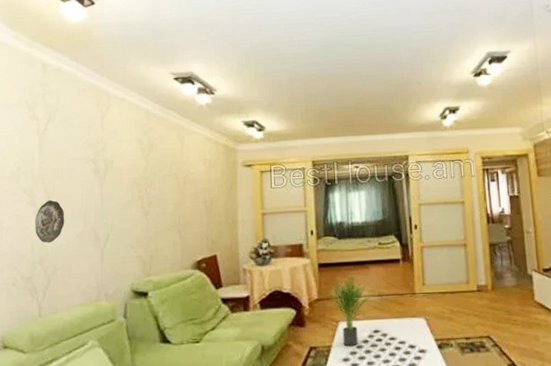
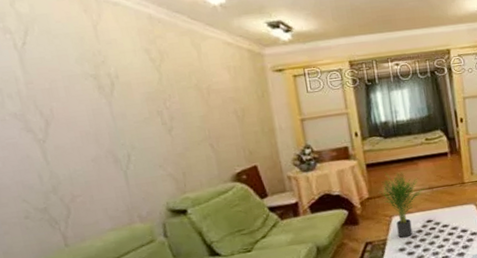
decorative plate: present [35,200,65,243] -> none [35,124,74,171]

